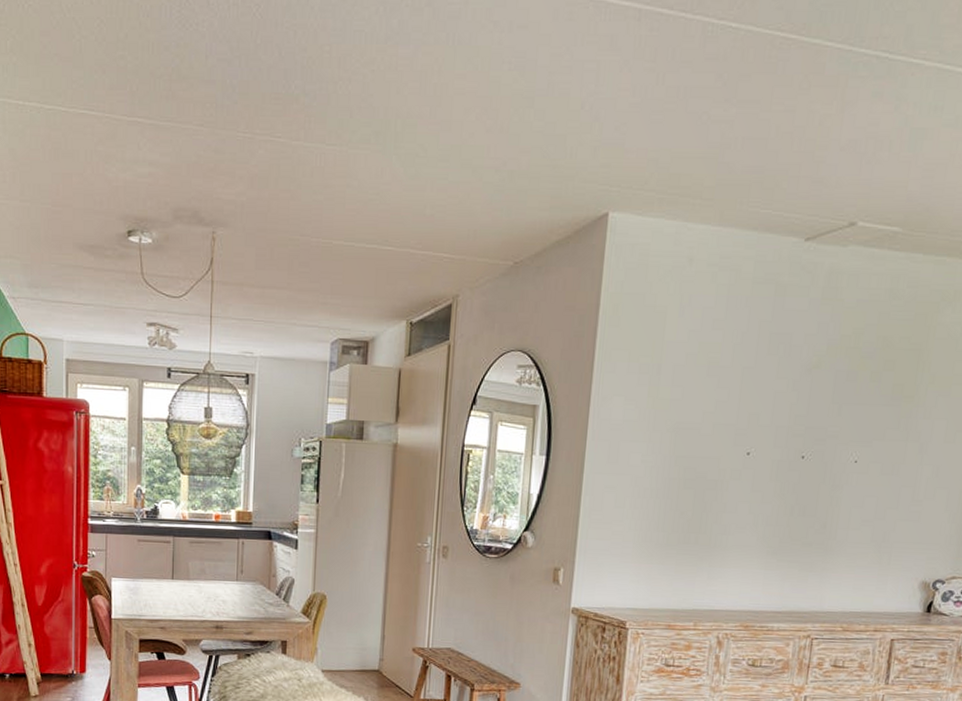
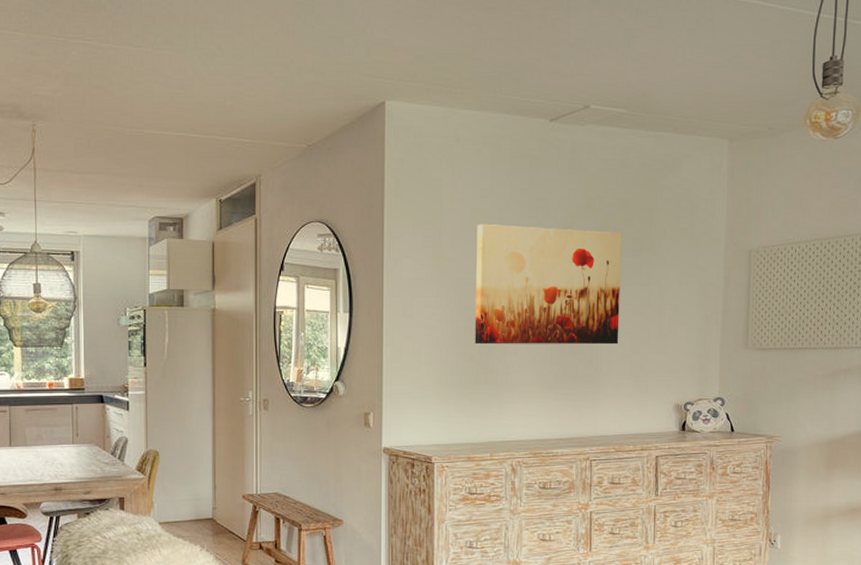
wall art: none [688,359,880,508] -> present [475,223,622,345]

